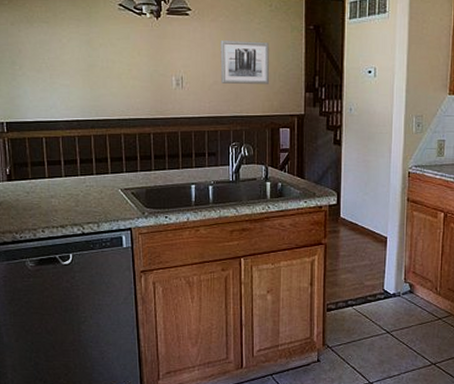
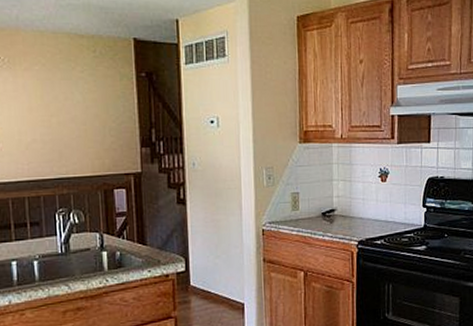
wall art: present [220,40,269,84] -> none [37,92,98,141]

